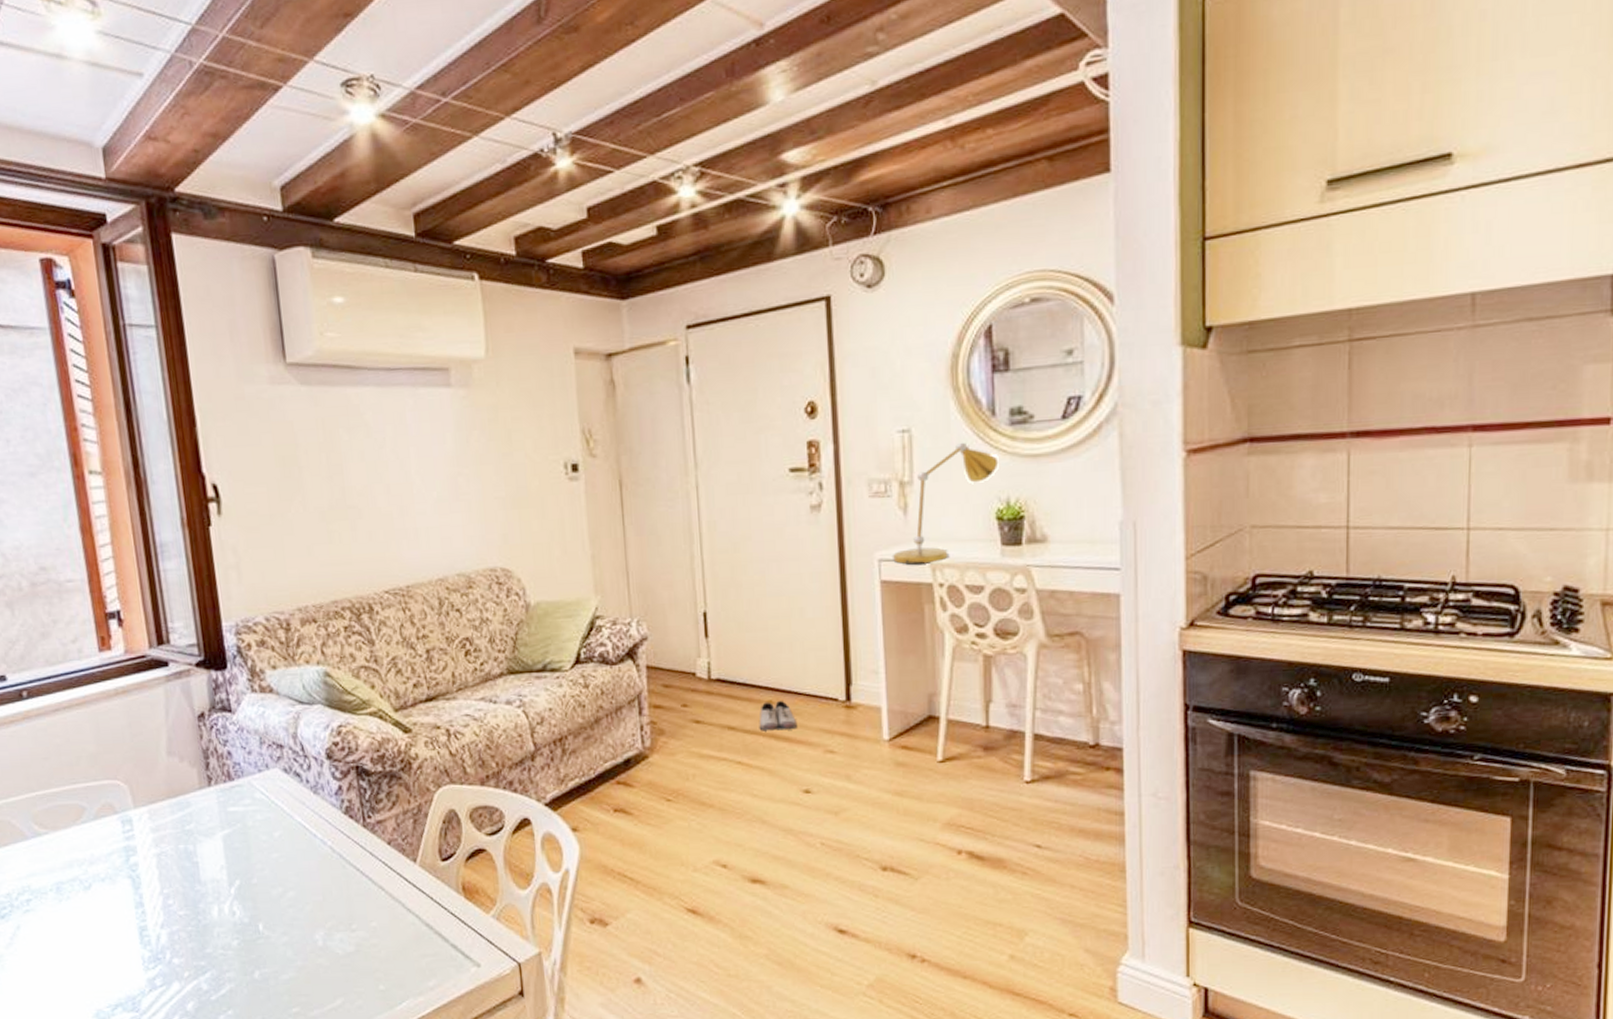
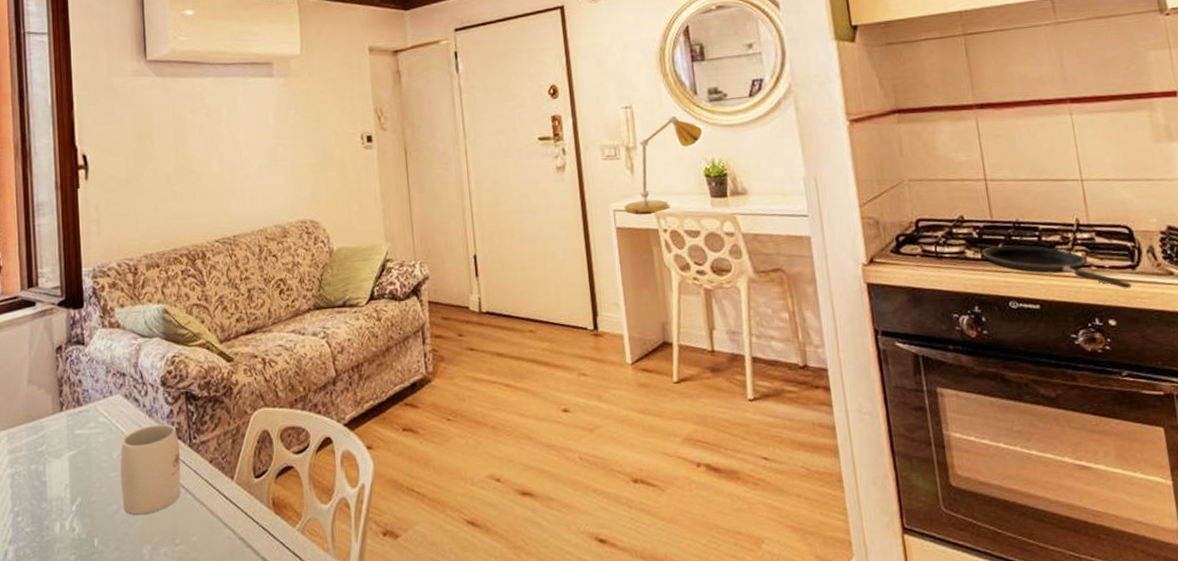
mug: none [282,802,355,899] -> present [119,424,181,515]
shoe: present [759,700,798,731] -> none [522,329,555,357]
frying pan: none [1330,607,1505,660] -> present [982,245,1132,289]

